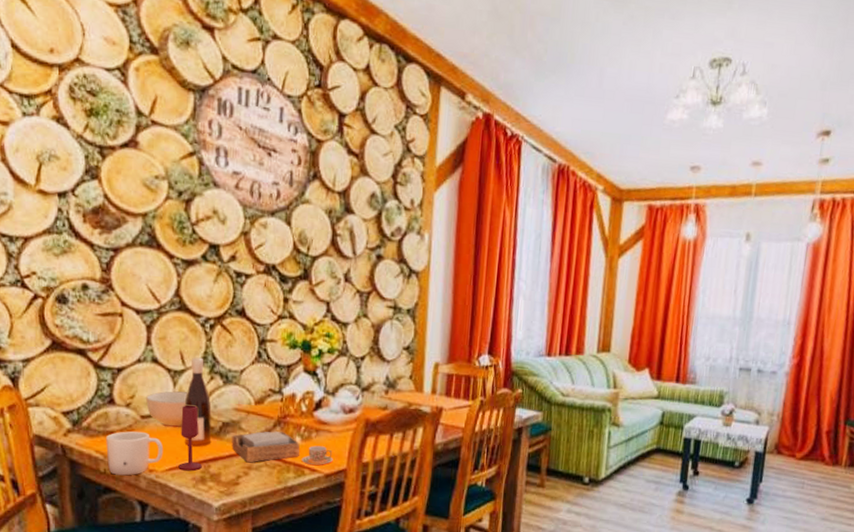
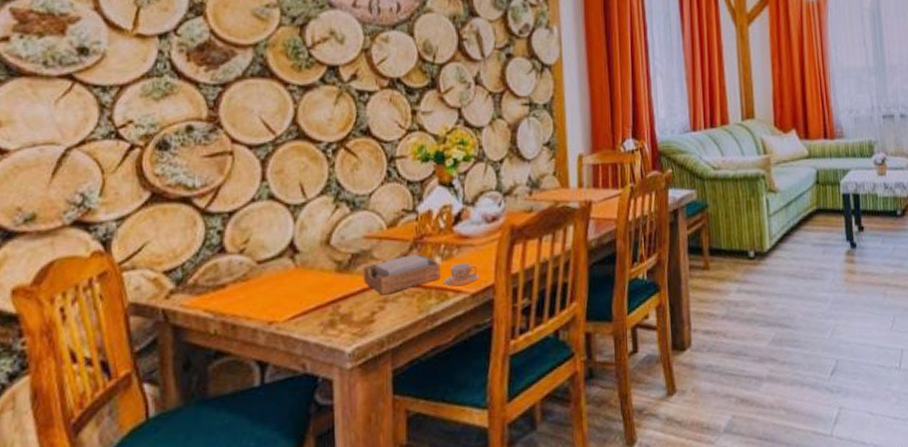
mug: present [106,431,164,476] -> none [216,279,285,335]
bowl: present [145,391,188,428] -> none [261,225,311,270]
wine glass: present [178,405,202,472] -> none [303,240,330,317]
bottle: present [184,357,212,448] -> none [306,186,340,288]

